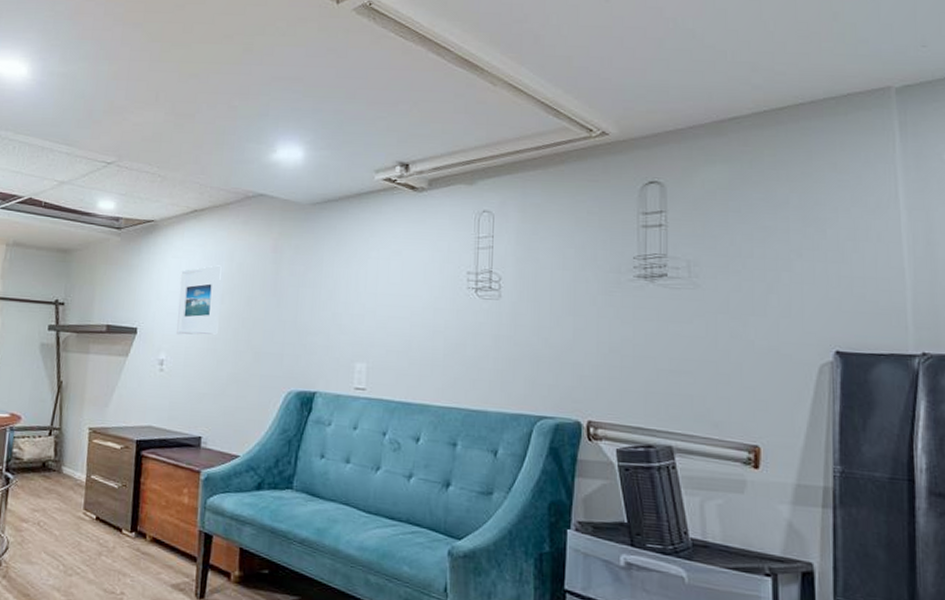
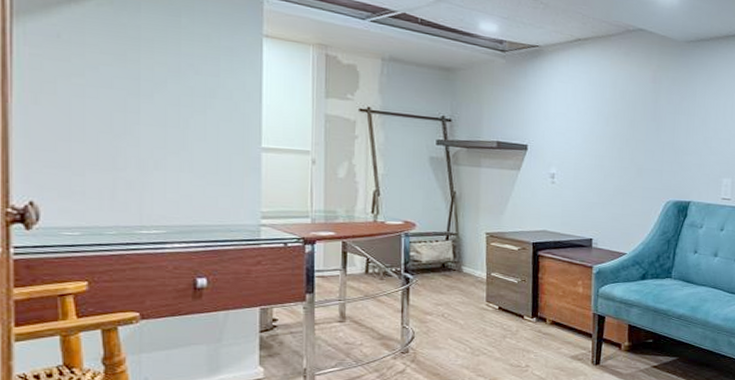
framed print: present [176,265,222,335] -> none [566,91,606,153]

